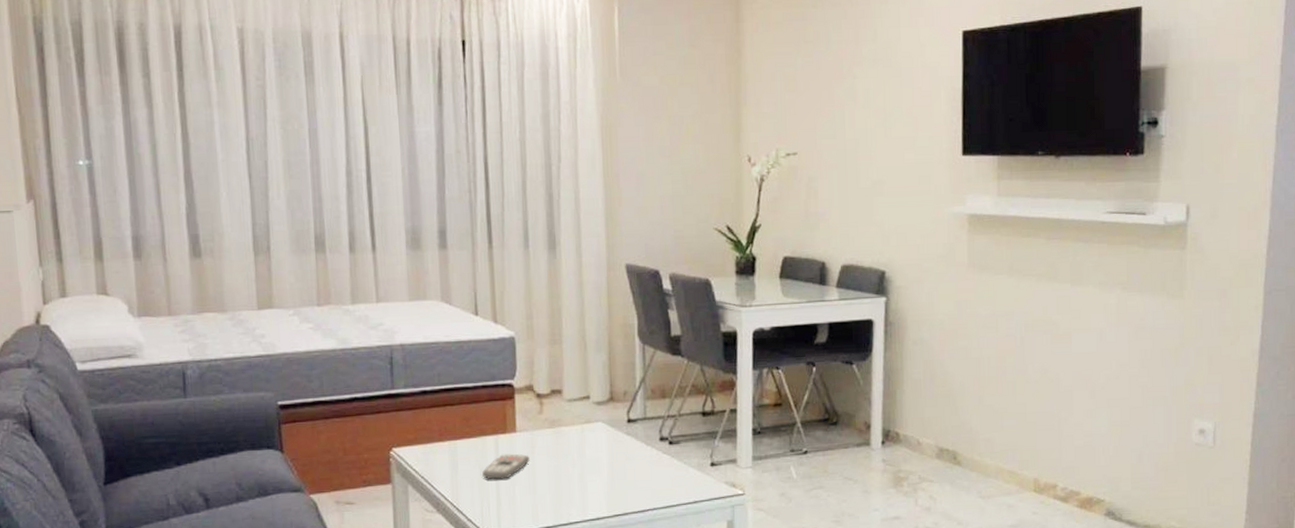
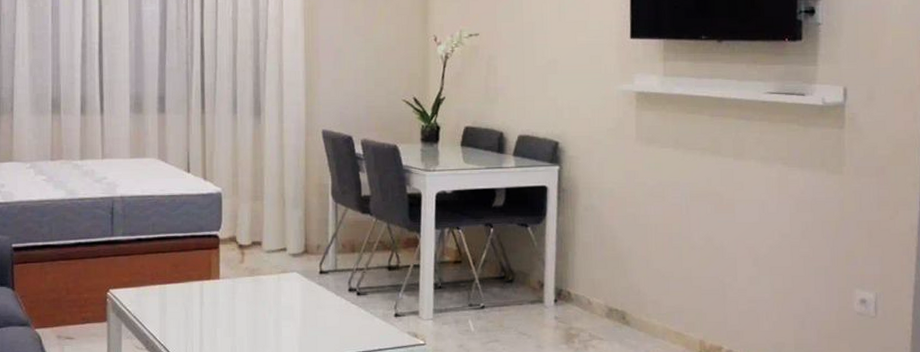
remote control: present [482,453,530,480] -> none [188,298,231,322]

